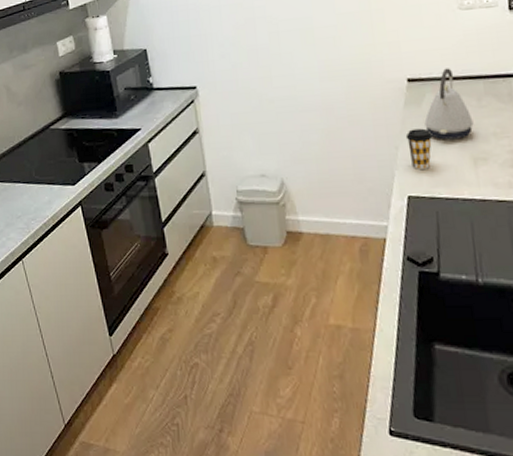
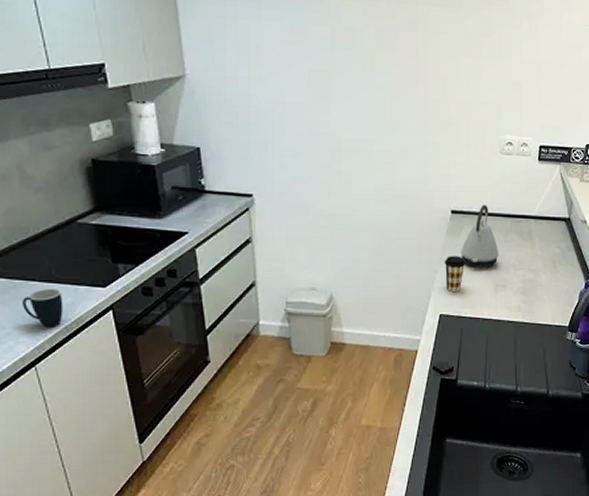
mug: none [11,188,42,224] -> present [23,288,63,328]

